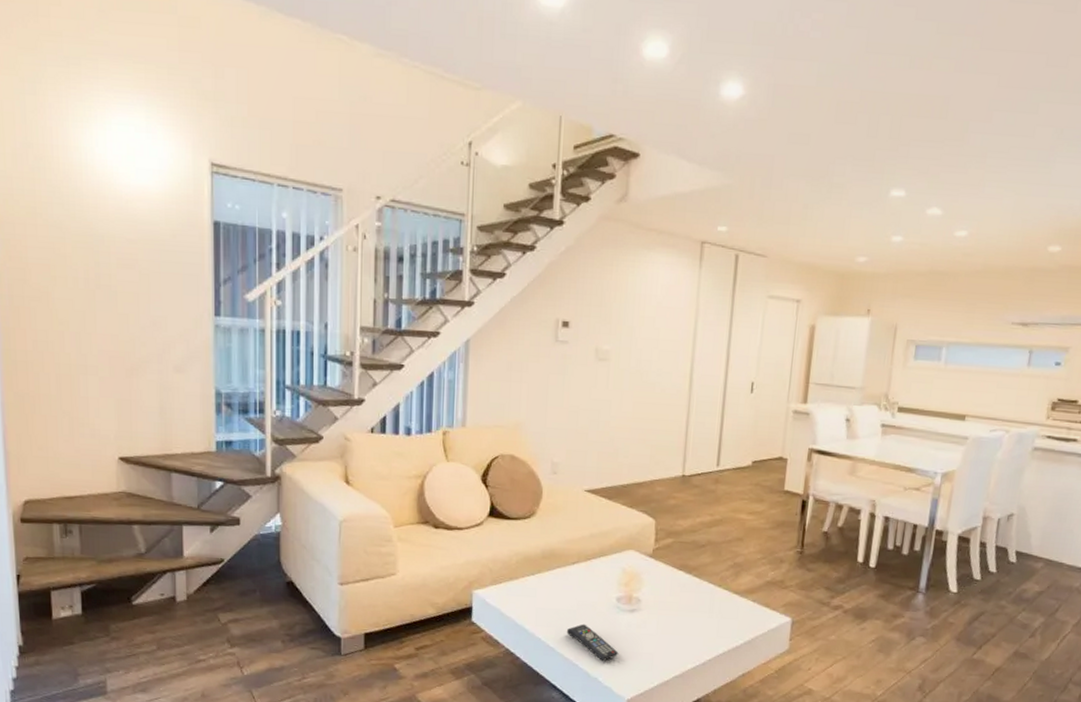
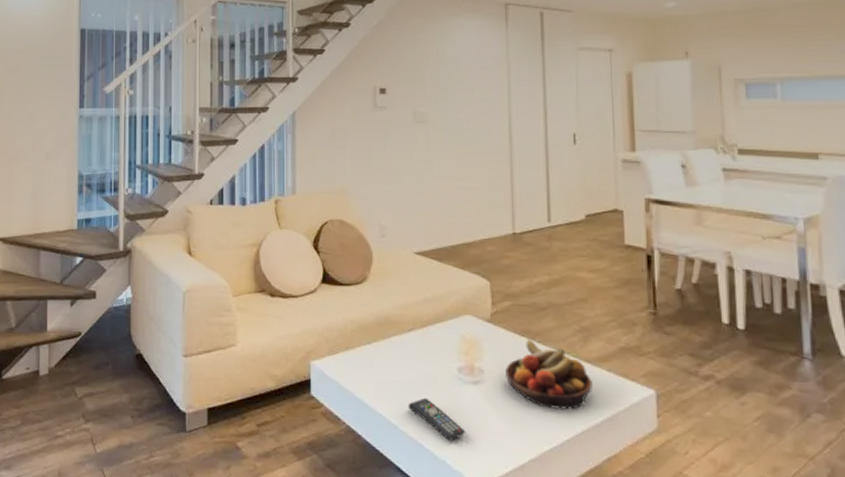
fruit bowl: none [661,573,738,635] -> present [506,339,592,410]

